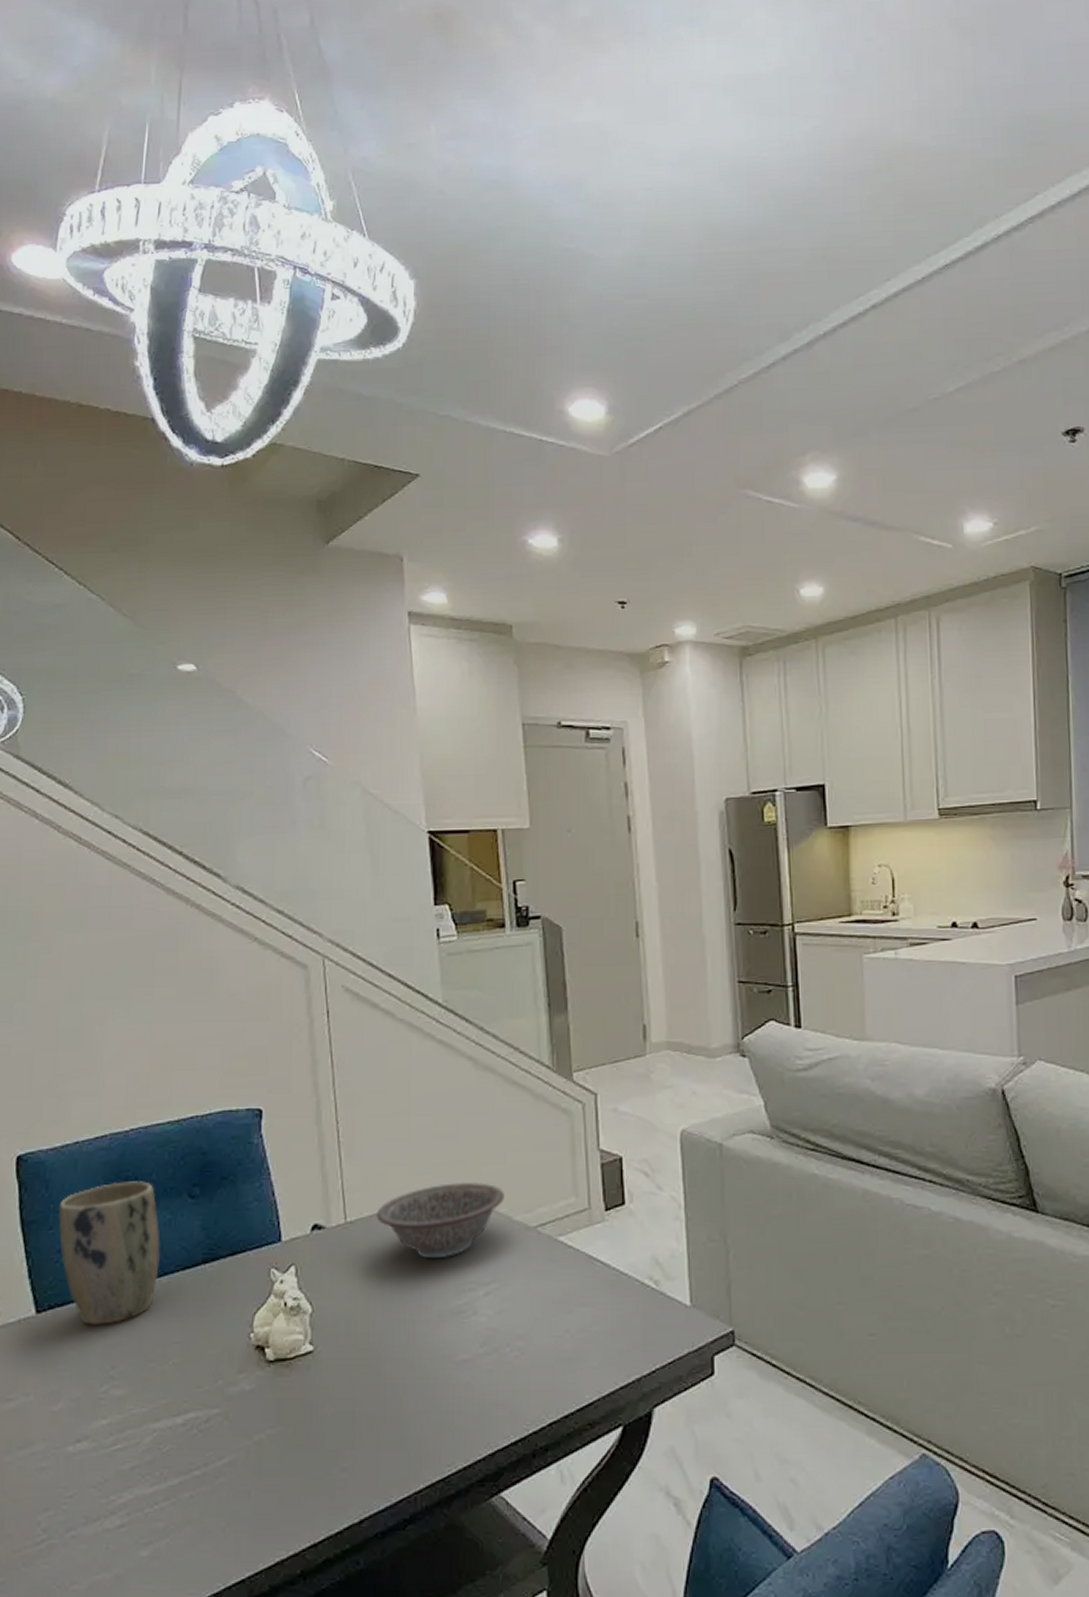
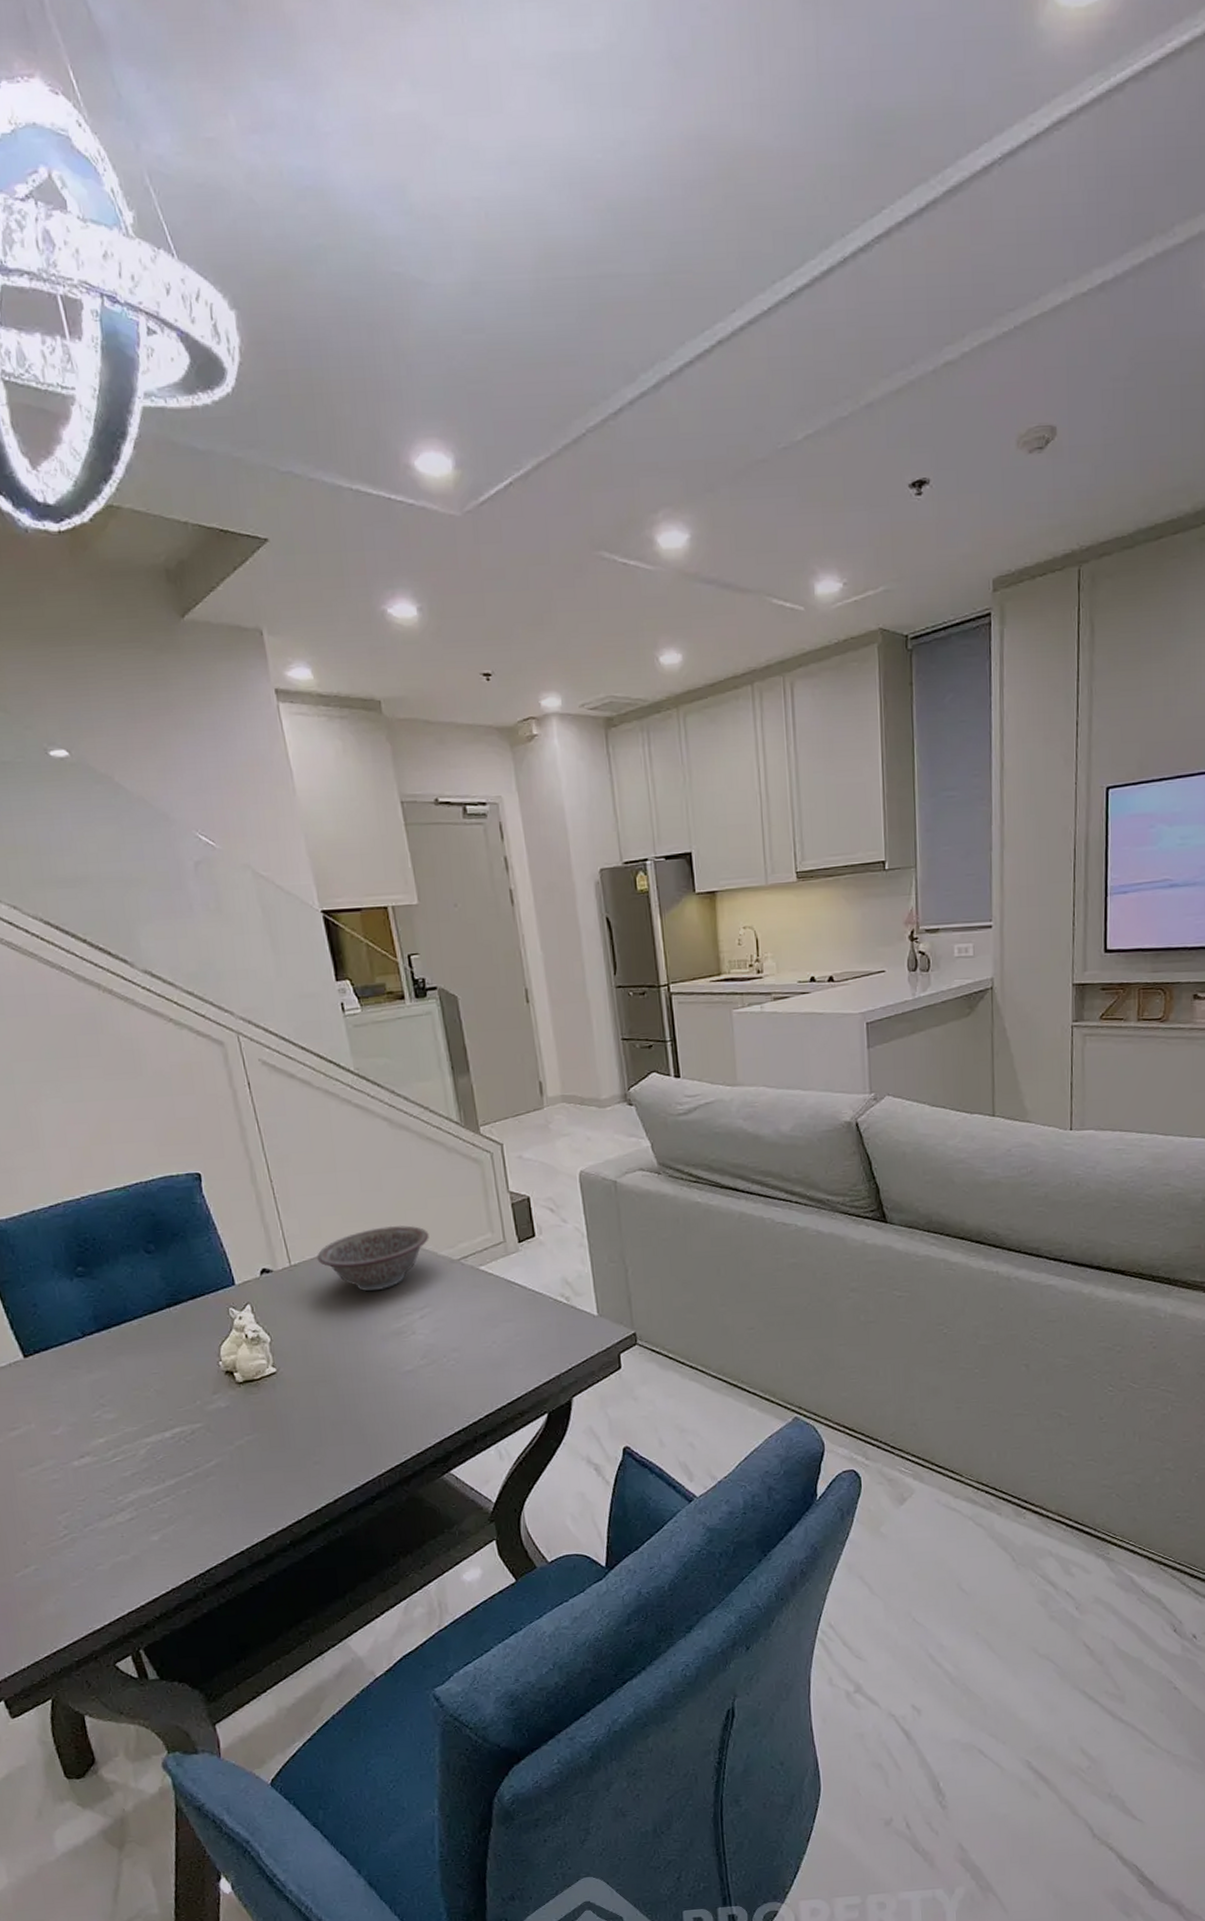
plant pot: present [58,1181,160,1325] -> none [27,1241,129,1364]

